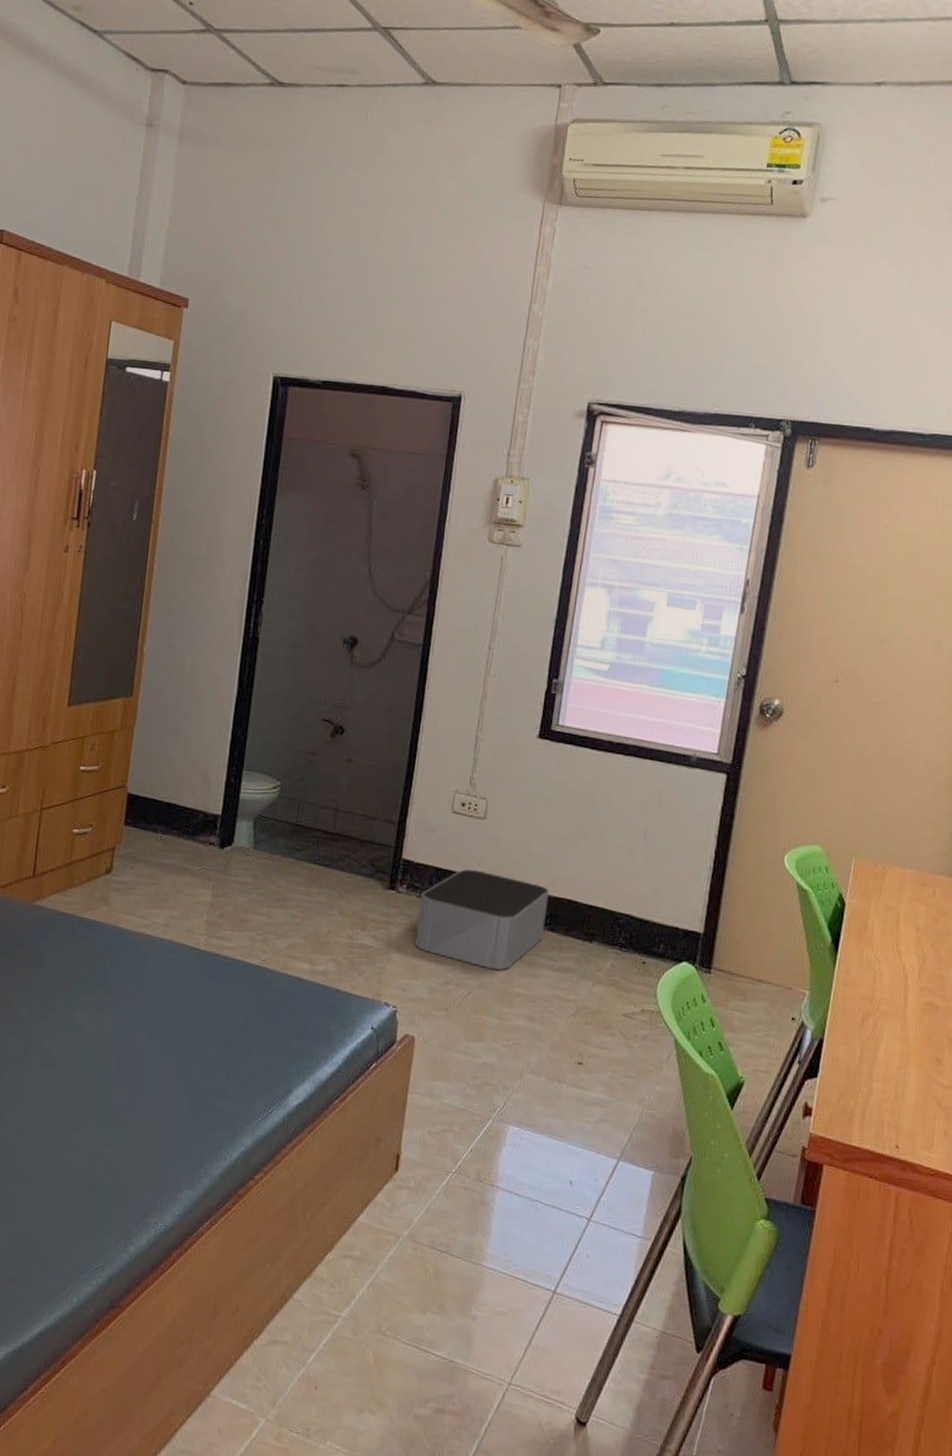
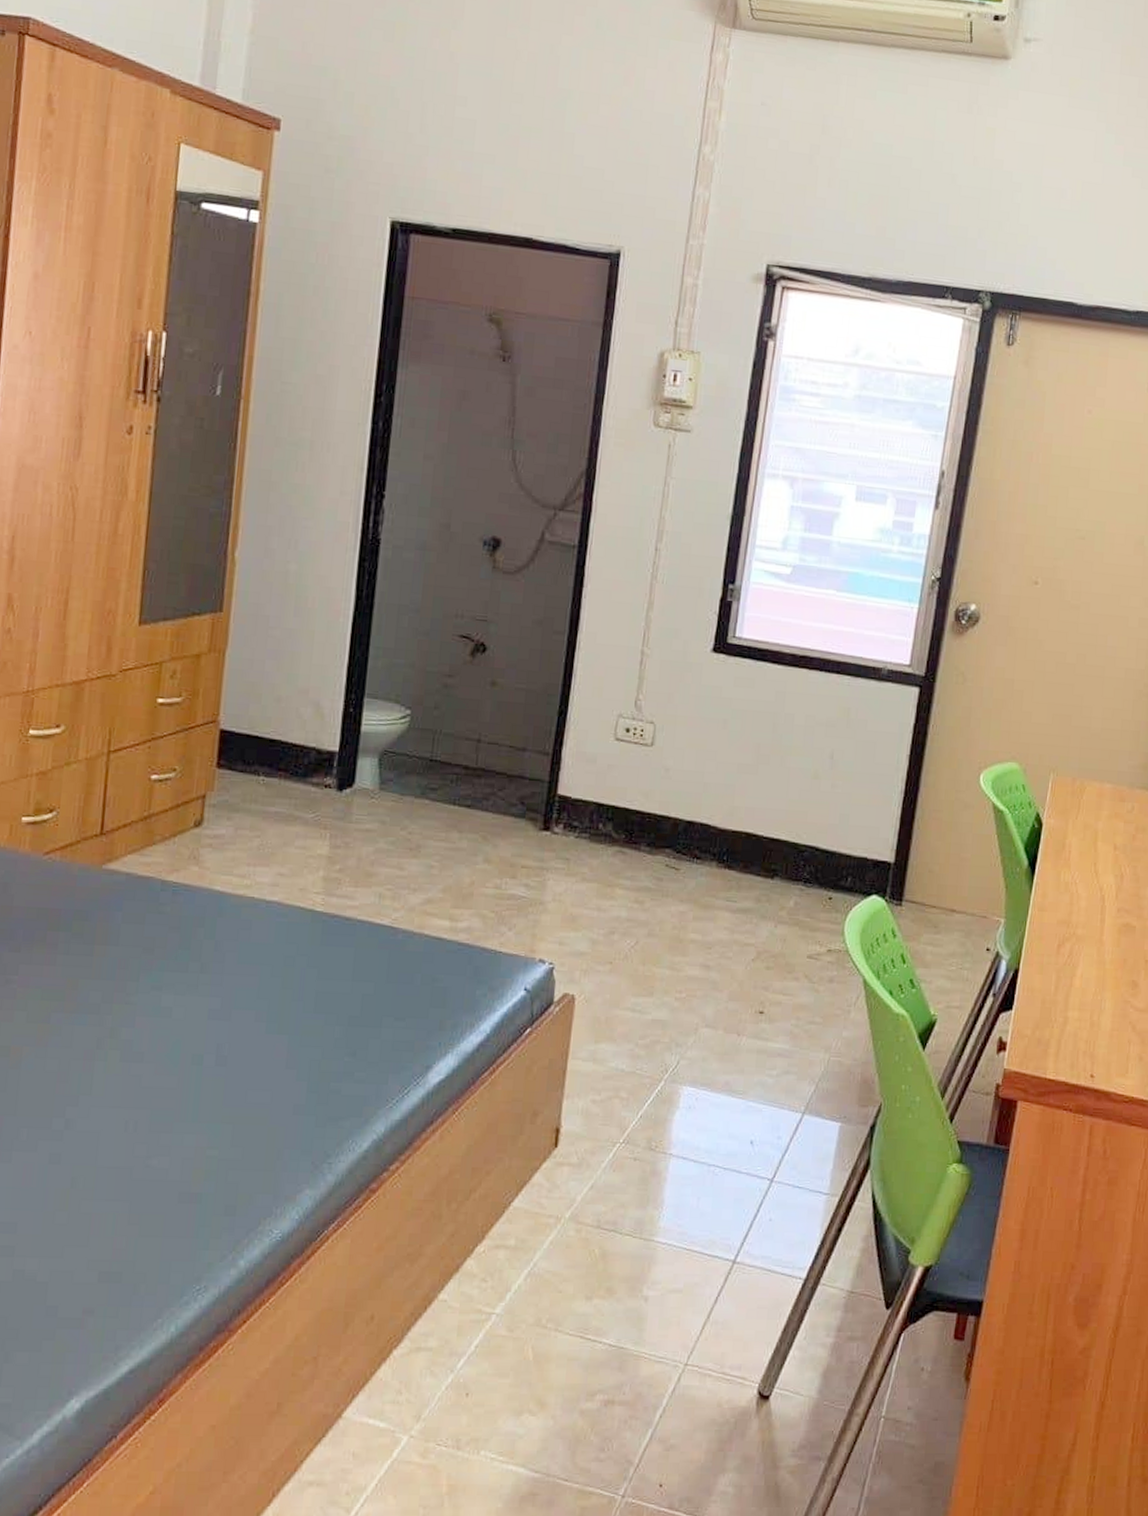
storage bin: present [414,869,549,970] -> none [573,803,726,915]

